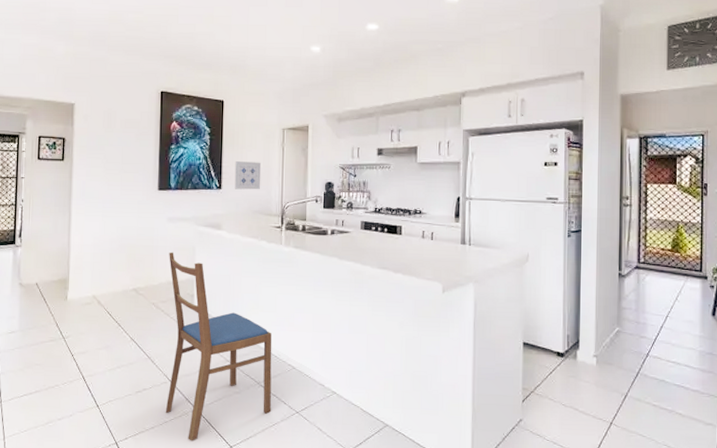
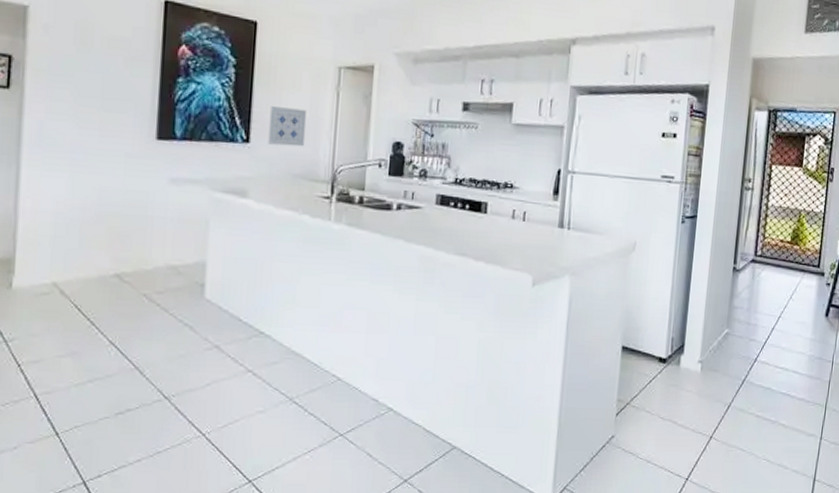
dining chair: present [165,252,272,441] -> none [158,225,312,476]

